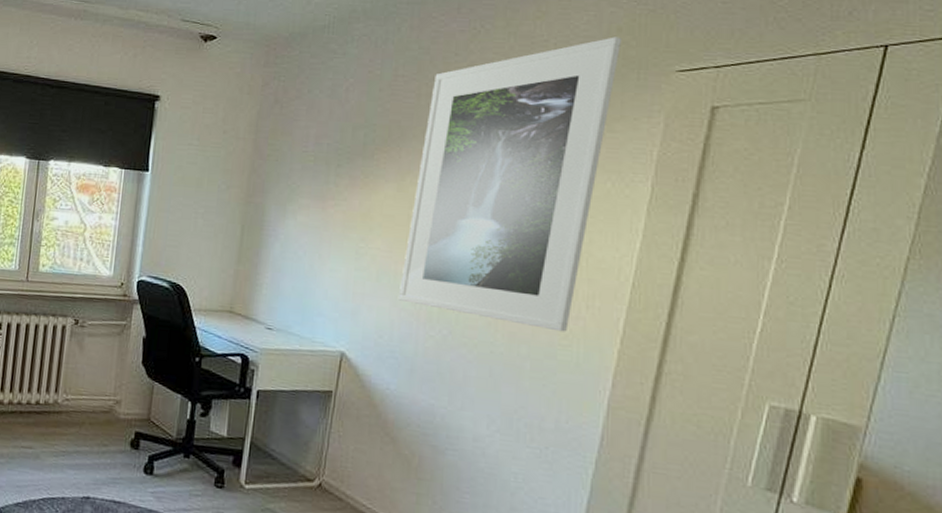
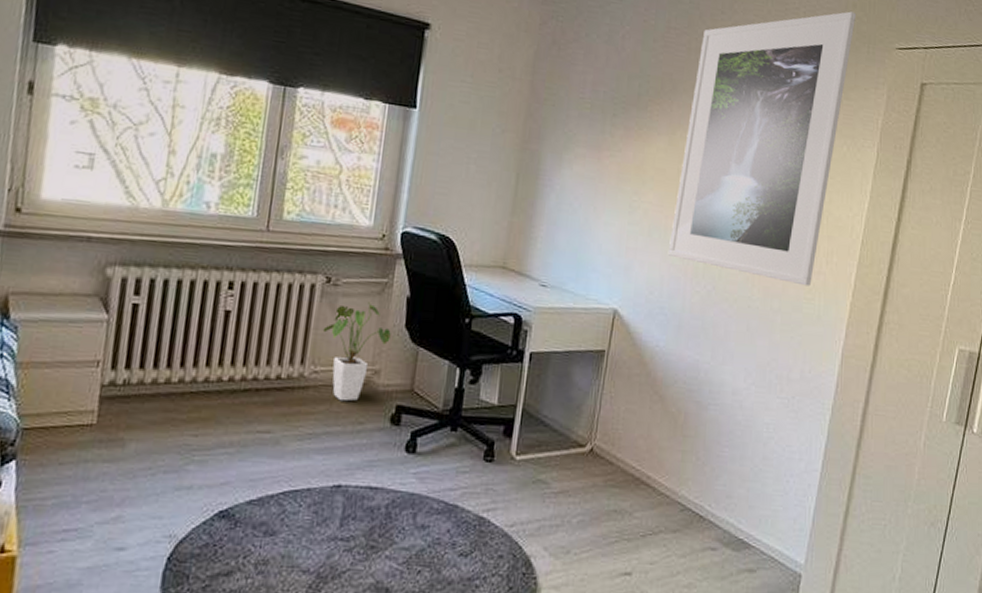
house plant: none [72,341,130,426] -> present [322,302,391,402]

